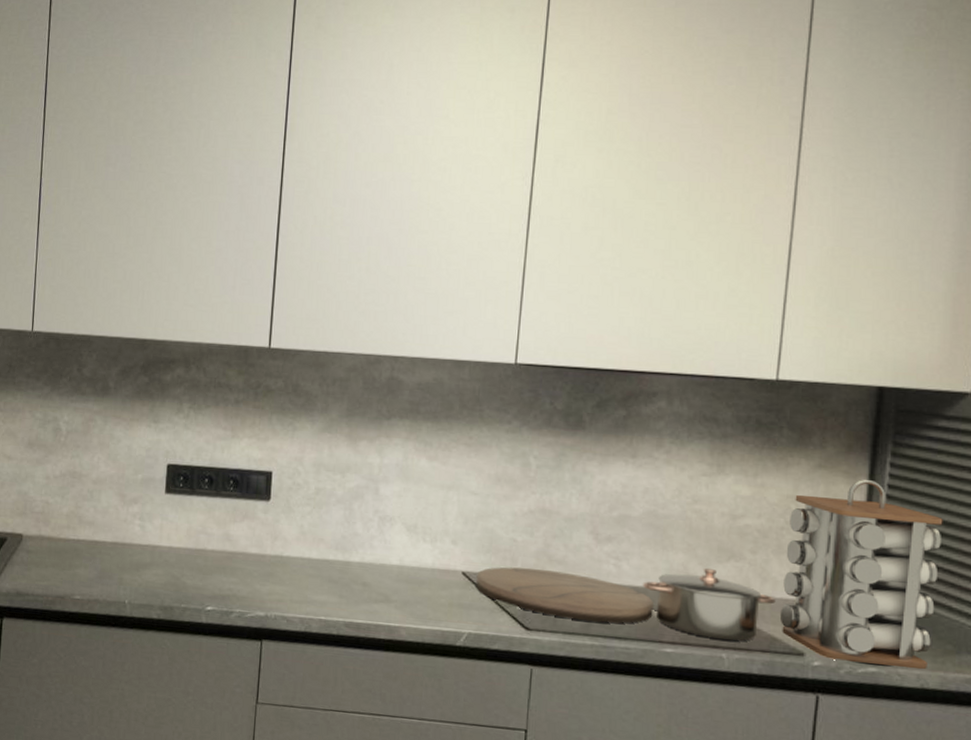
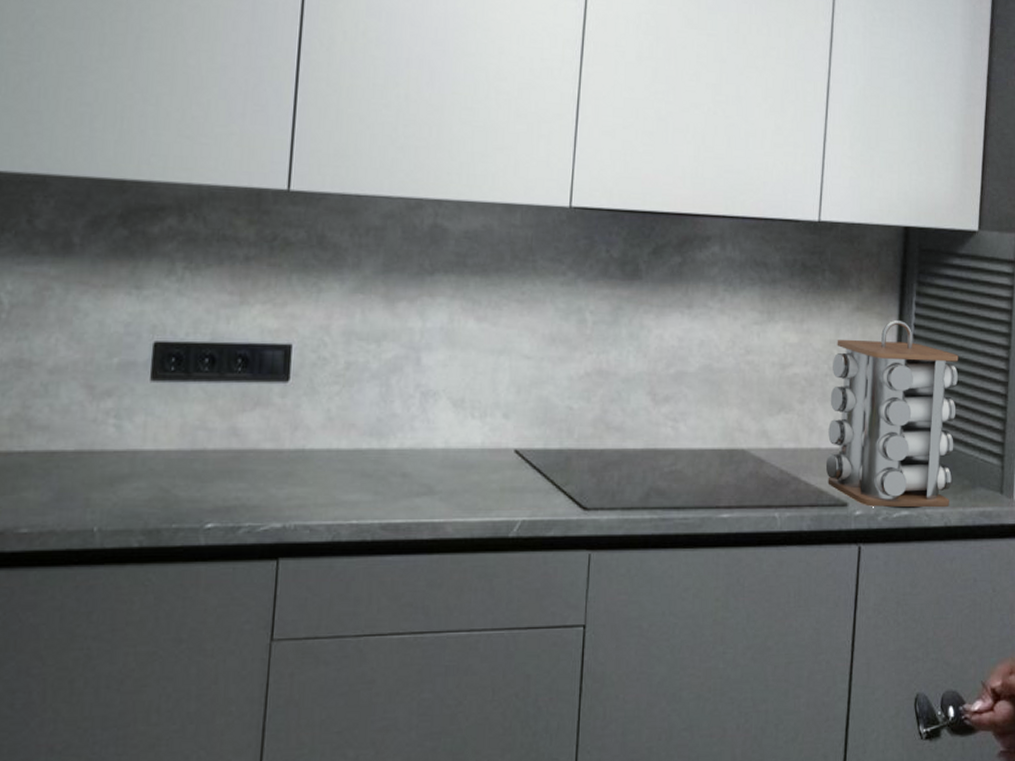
cutting board: present [476,567,653,623] -> none [530,438,710,493]
cooking pot: present [642,567,776,641] -> none [699,422,822,498]

